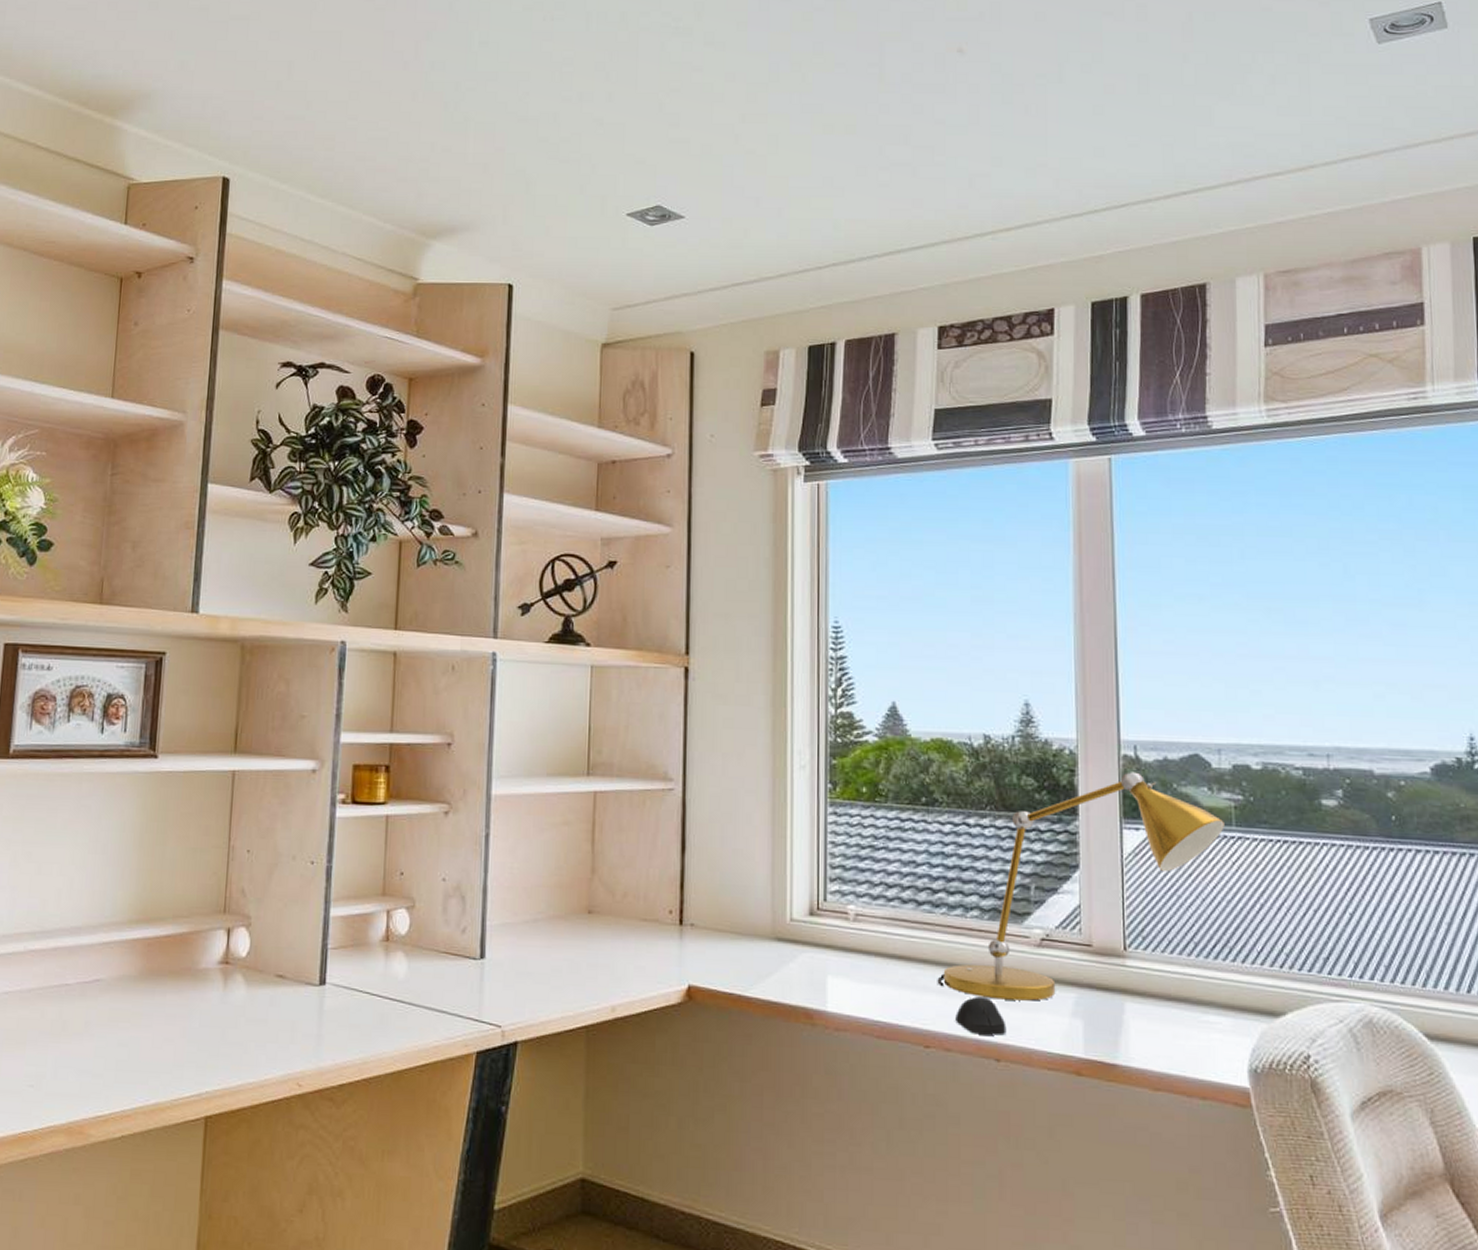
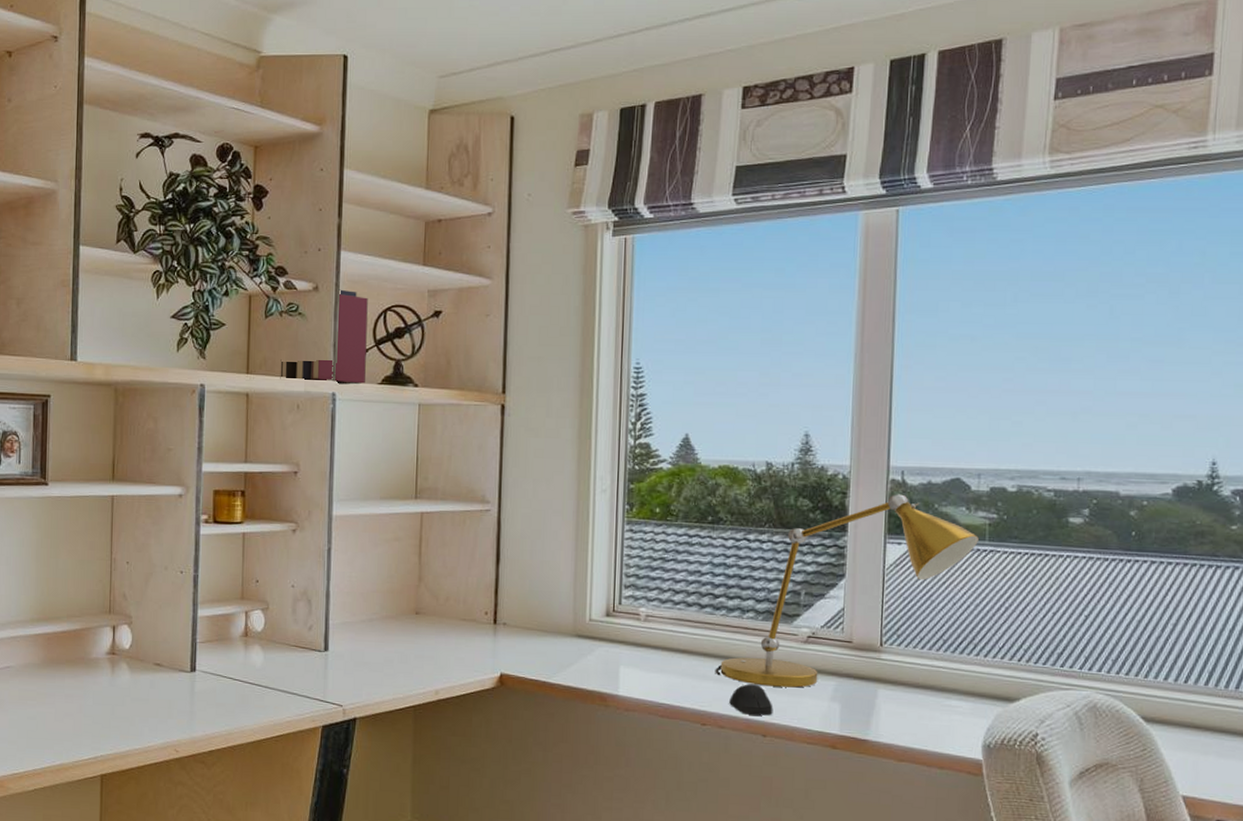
books: none [433,536,534,643] -> present [280,289,368,385]

